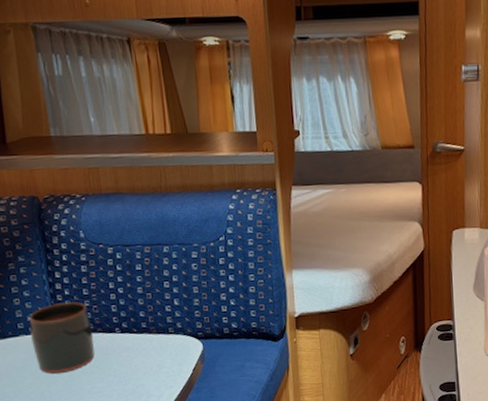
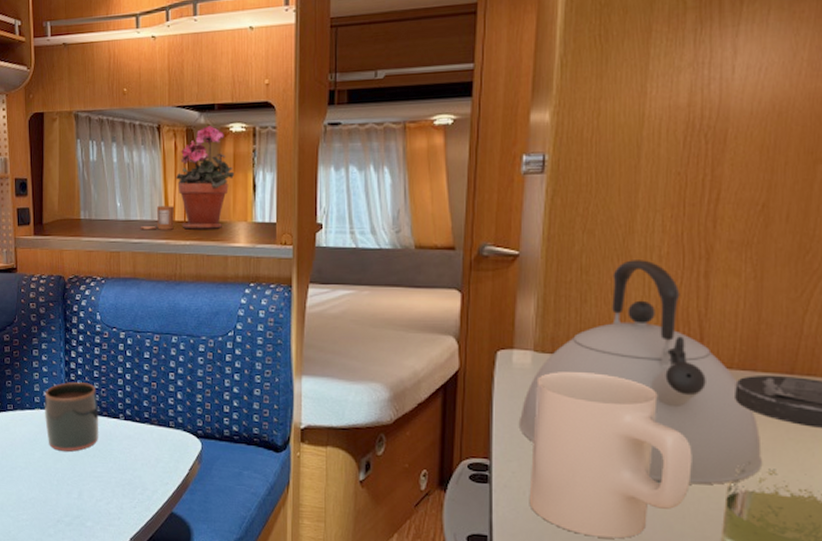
candle: none [118,119,155,145] -> present [140,206,174,231]
potted plant: none [152,39,212,143] -> present [176,126,234,231]

